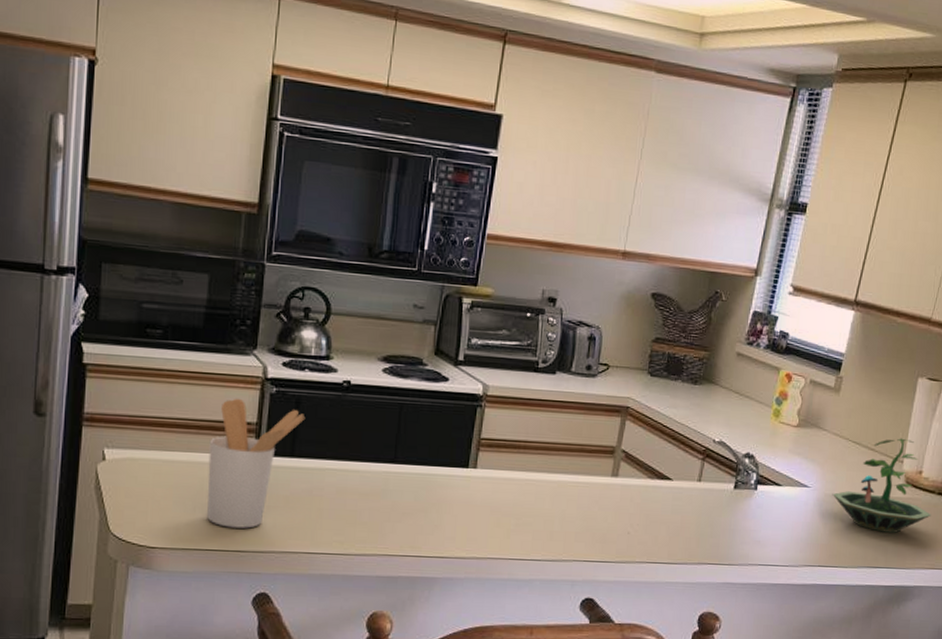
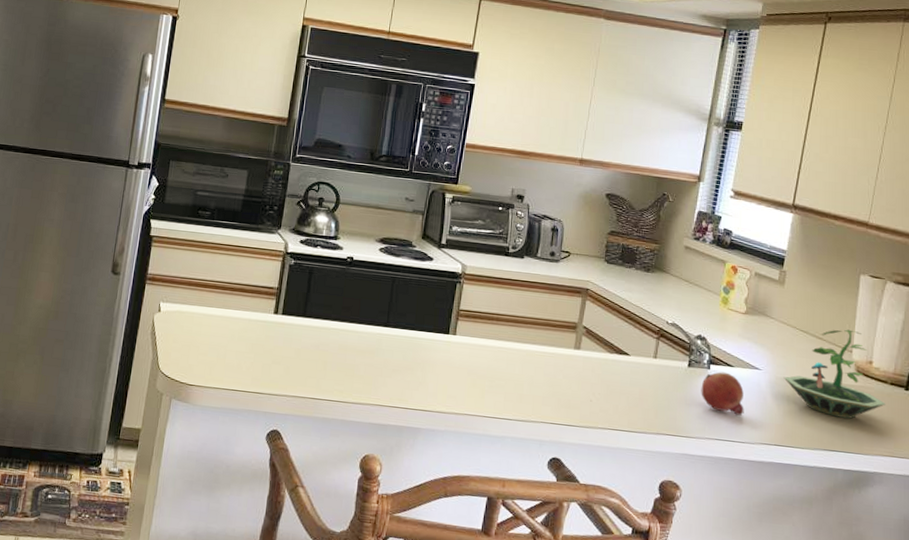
utensil holder: present [207,398,306,529] -> none [235,267,316,374]
fruit: none [746,492,791,538] -> present [701,372,744,416]

